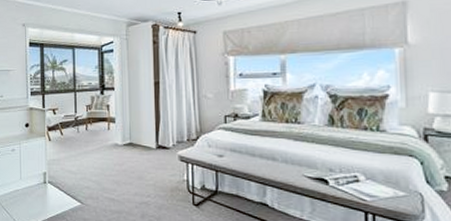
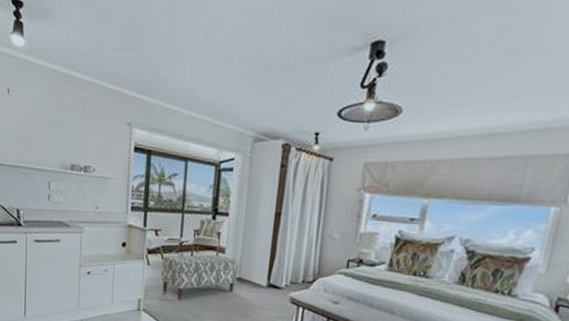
bench: none [61,125,130,170] -> present [160,254,240,300]

